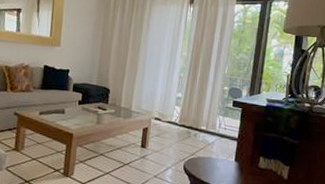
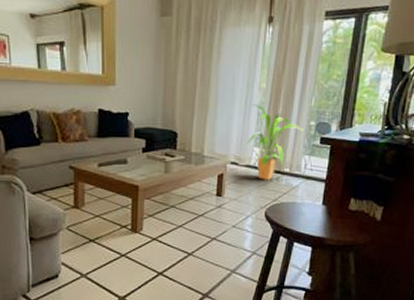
house plant: none [170,69,219,136] -> present [247,105,304,180]

